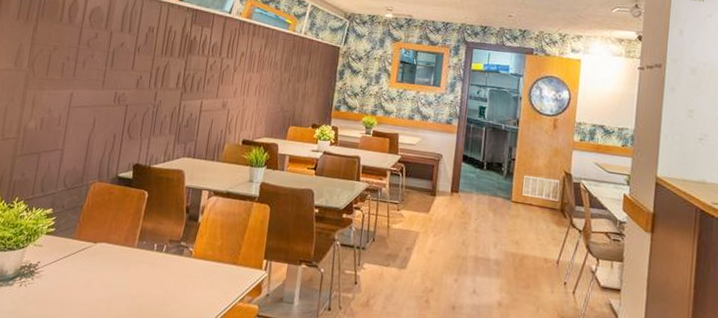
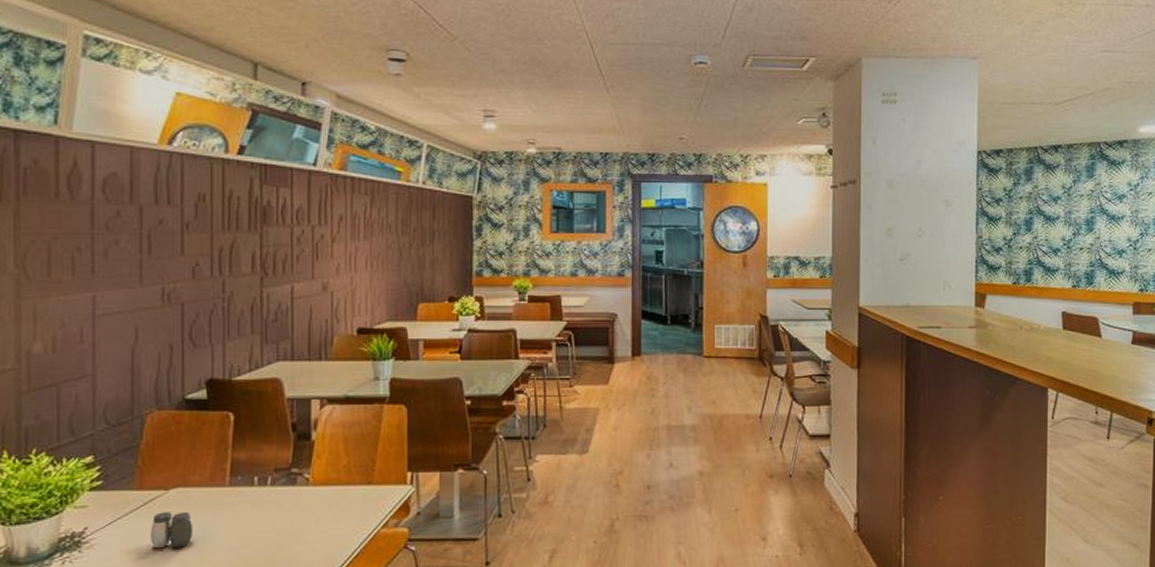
salt and pepper shaker: none [78,259,108,290] -> present [151,511,192,548]

